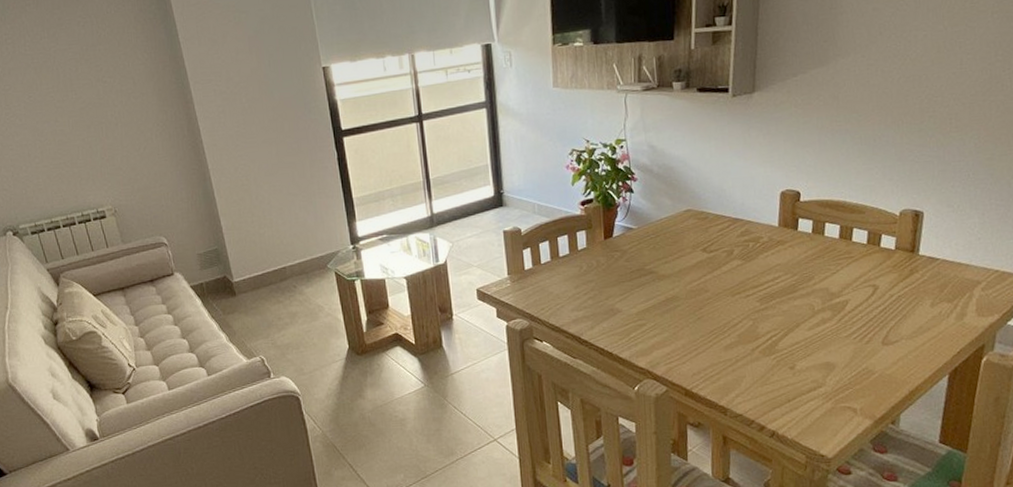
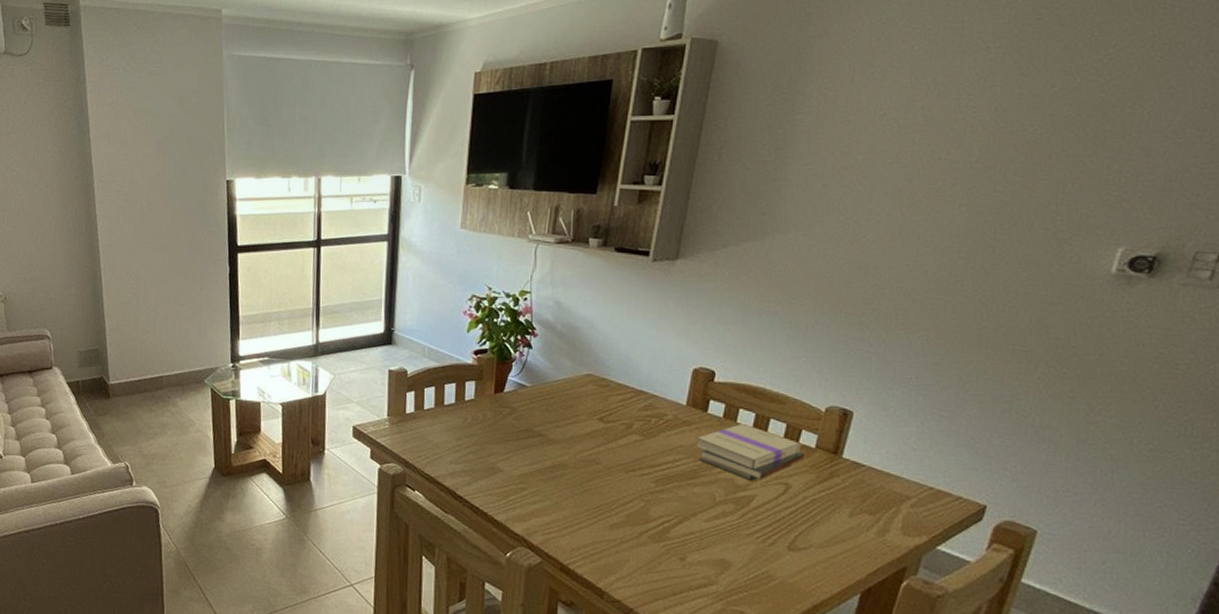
books: none [791,235,886,288] -> present [696,423,804,481]

